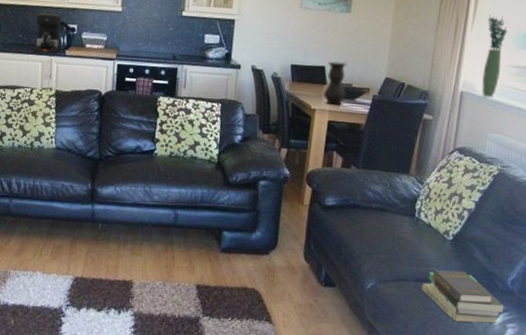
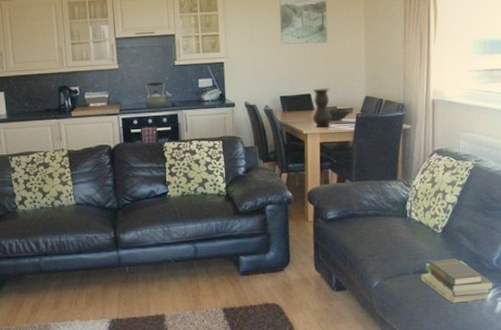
coffee maker: present [33,13,62,54] -> none [39,78,67,118]
kettle: none [144,30,174,61] -> present [145,81,172,110]
vase: present [482,15,507,98] -> none [447,27,465,102]

